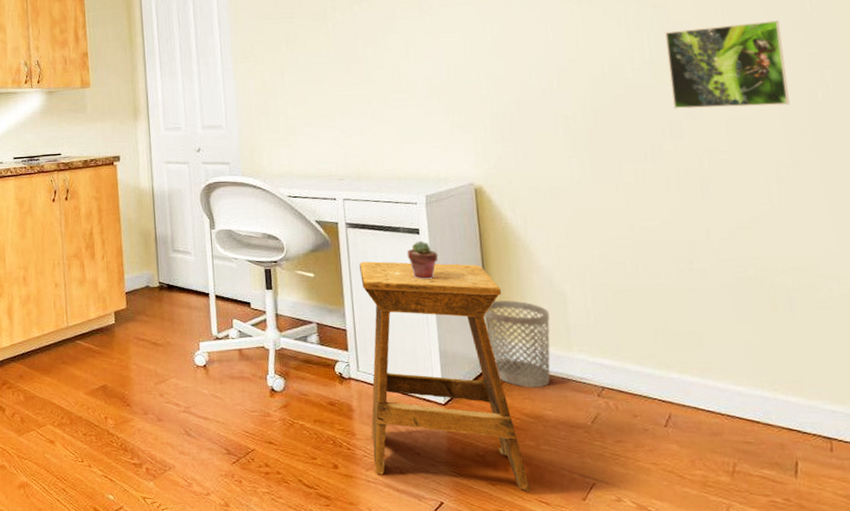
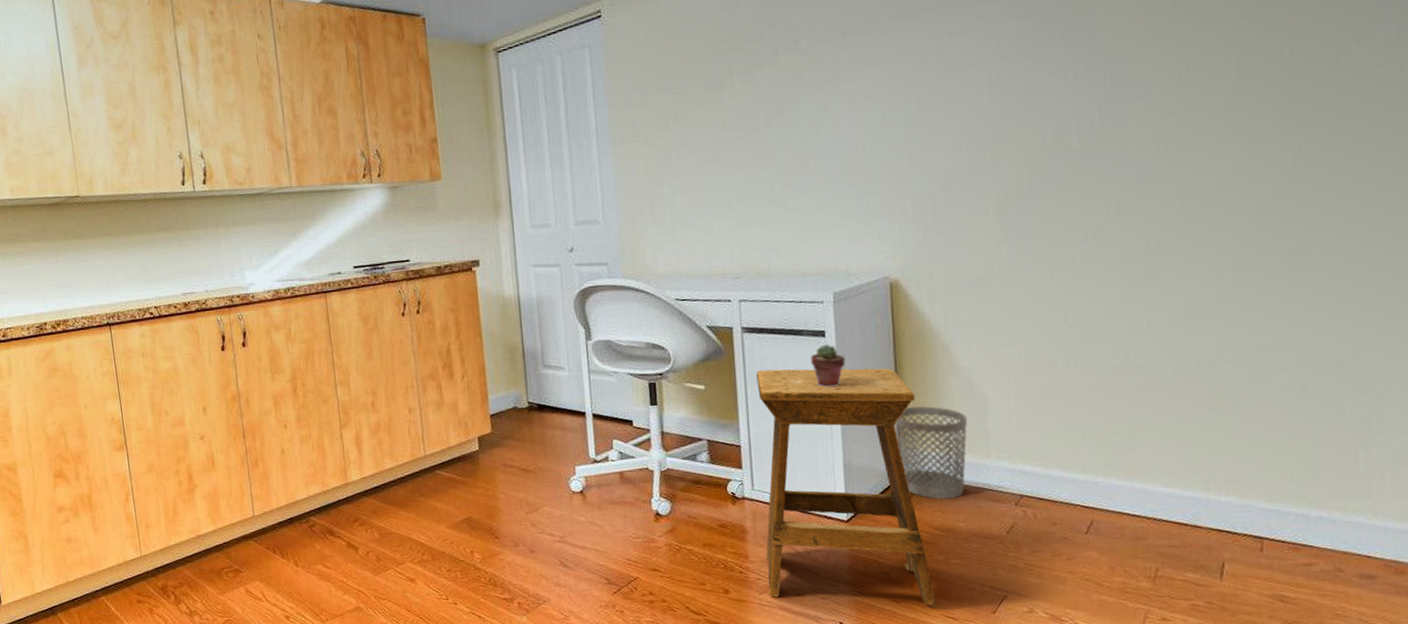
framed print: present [665,20,790,109] -> none [1119,73,1255,183]

